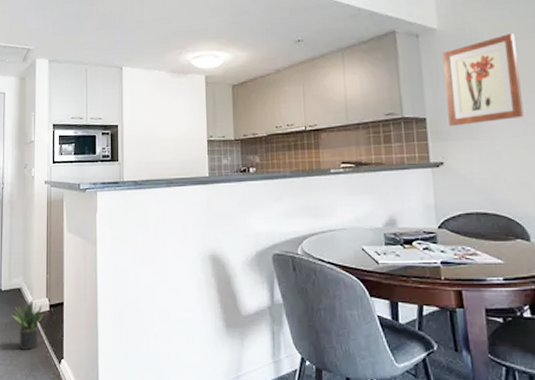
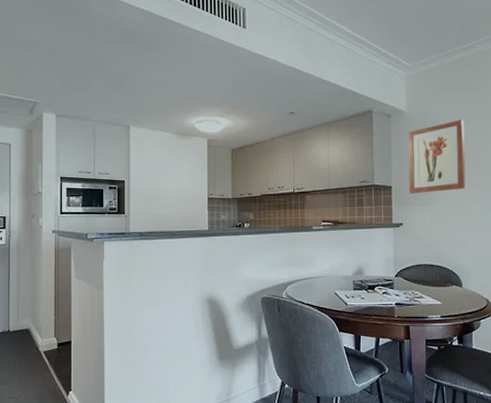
potted plant: present [11,299,43,350] -> none [19,339,51,384]

